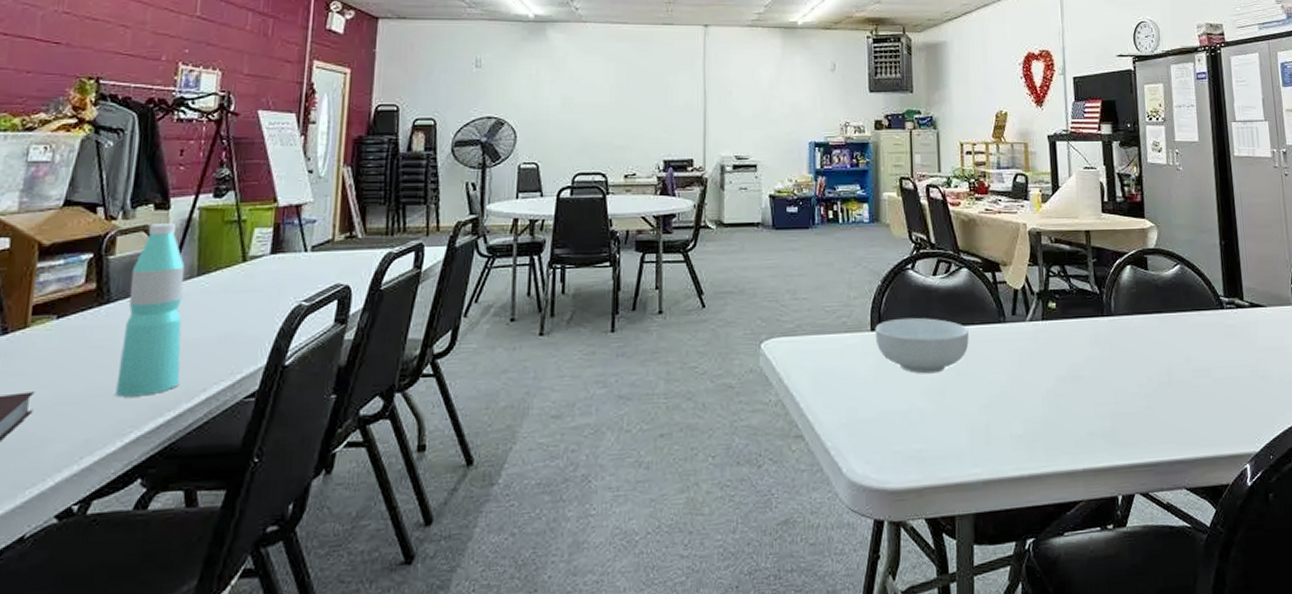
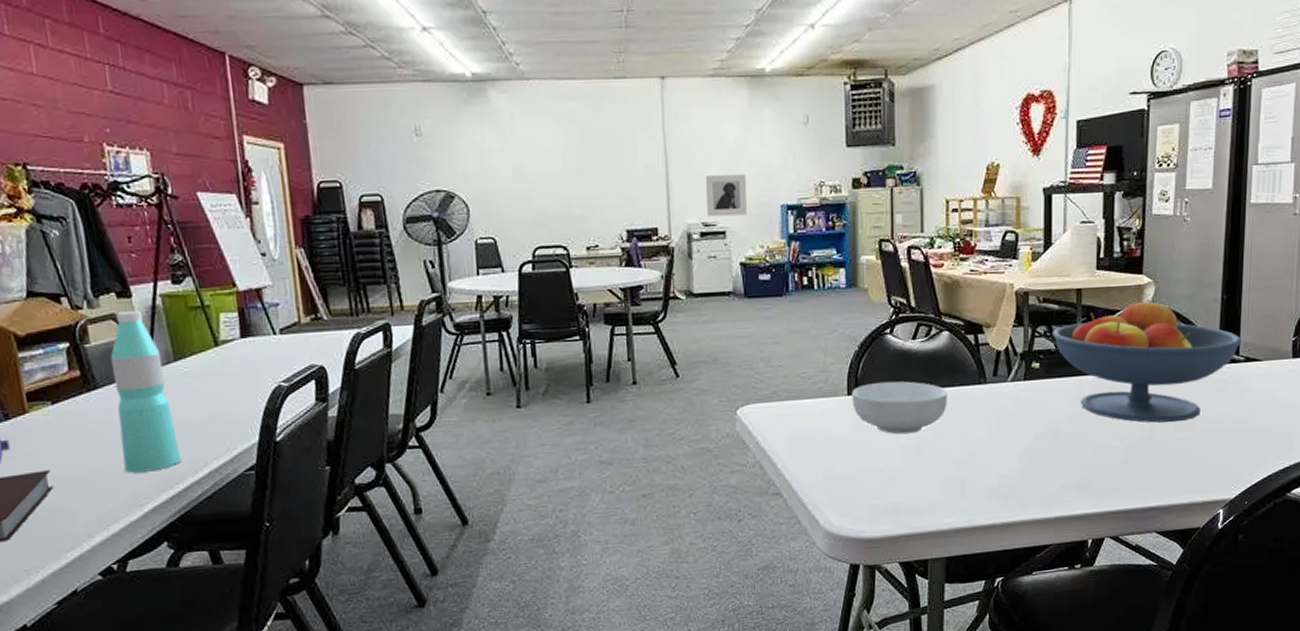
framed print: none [739,113,777,151] -> present [705,174,747,217]
fruit bowl: none [1065,243,1244,368] -> present [1051,299,1241,423]

